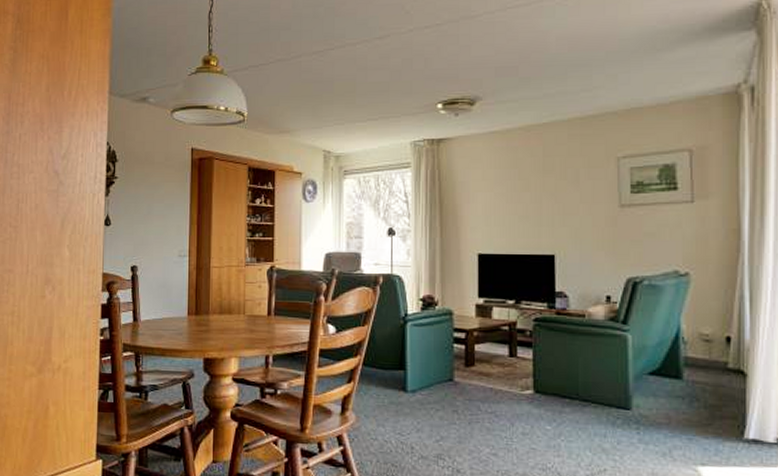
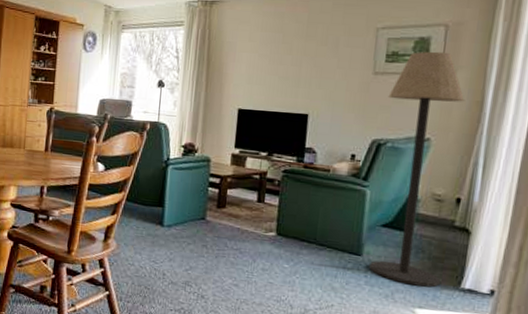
floor lamp: none [638,178,721,441] -> present [369,51,465,288]

